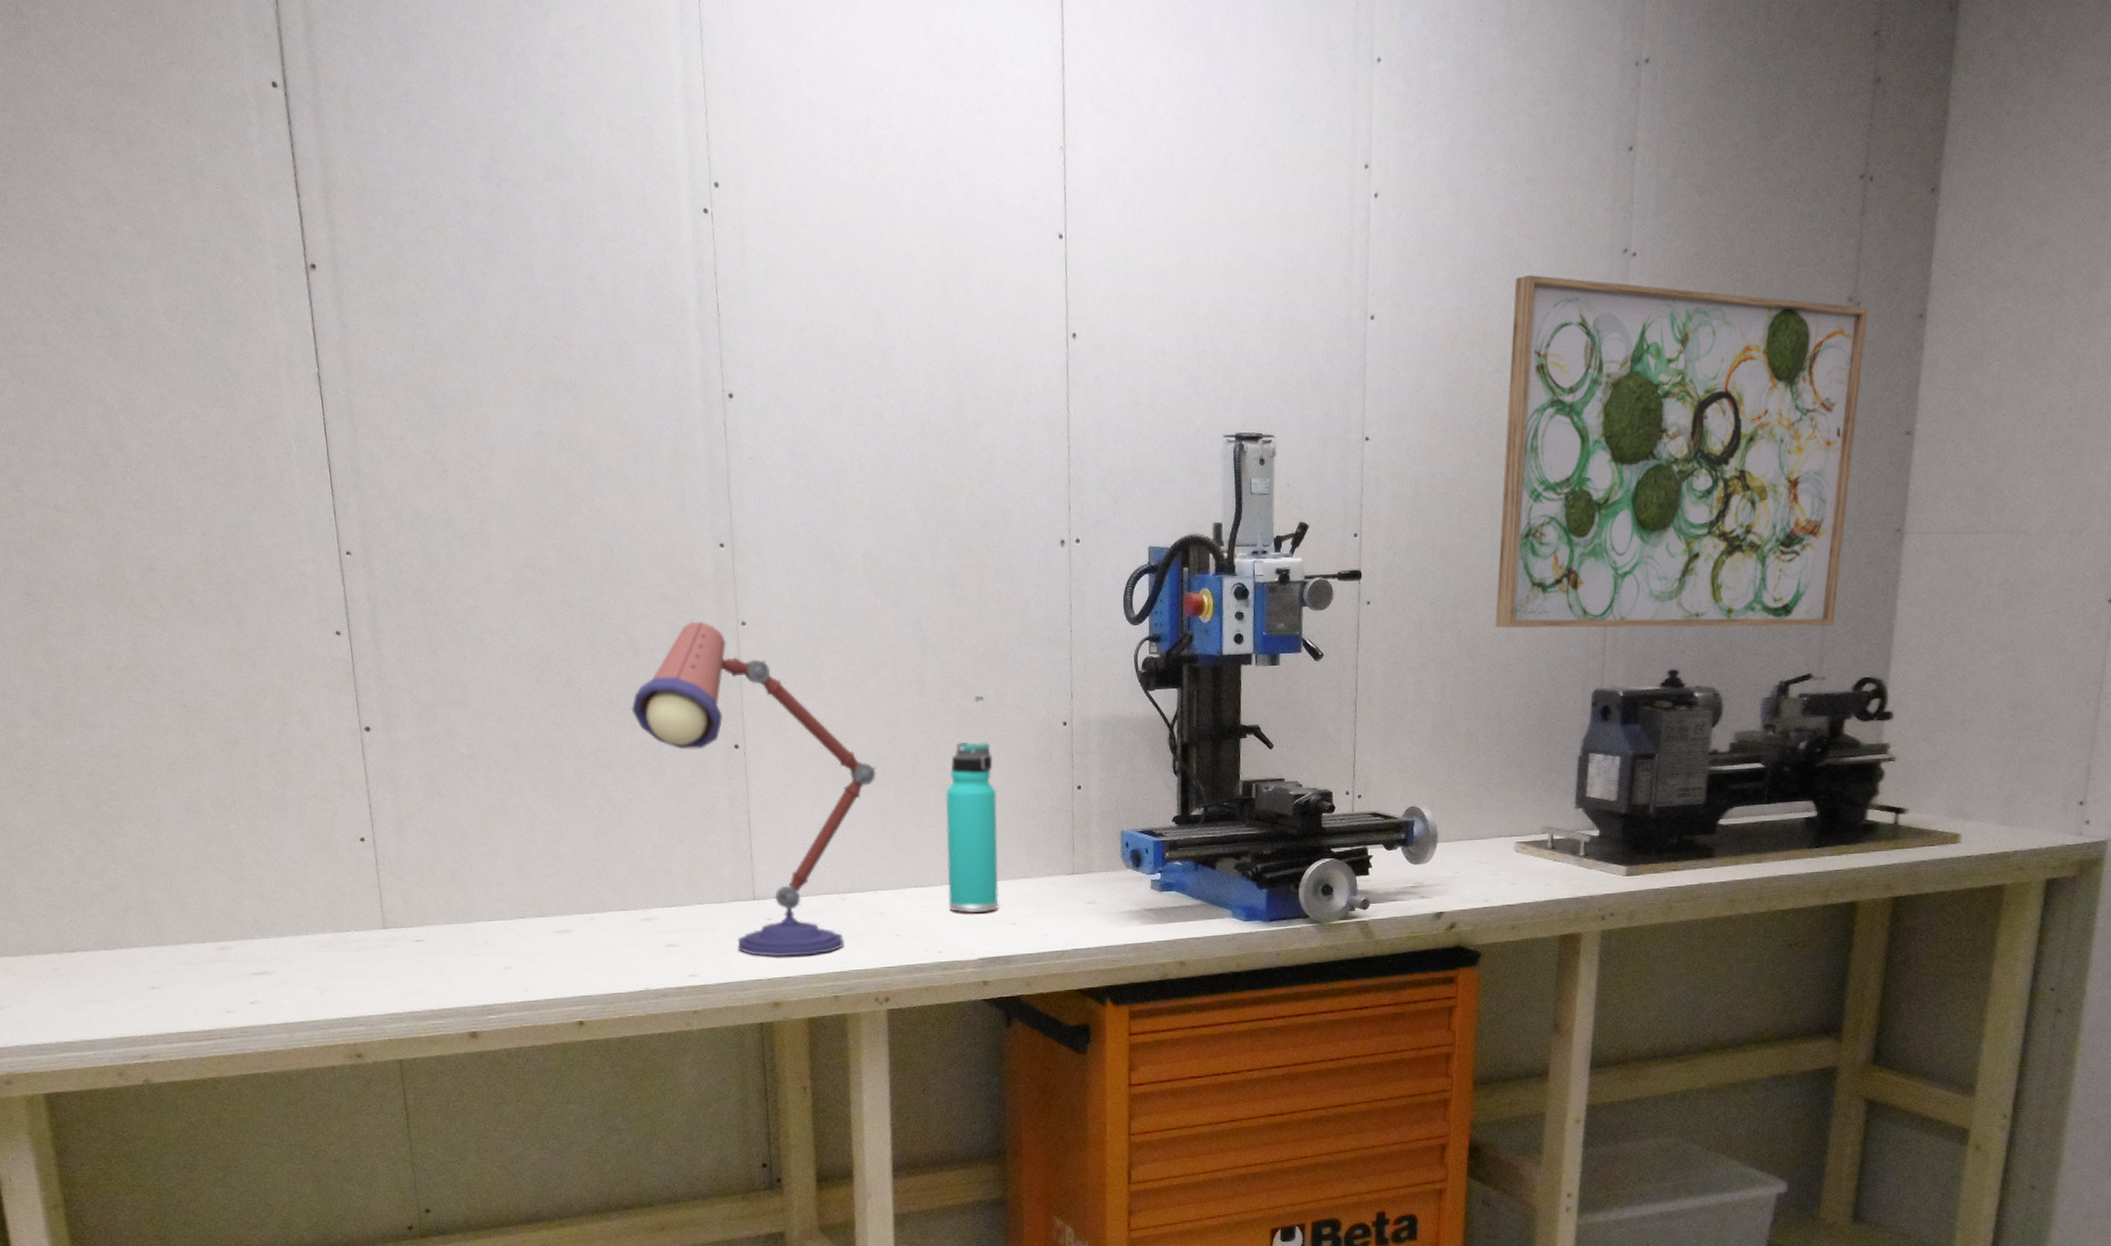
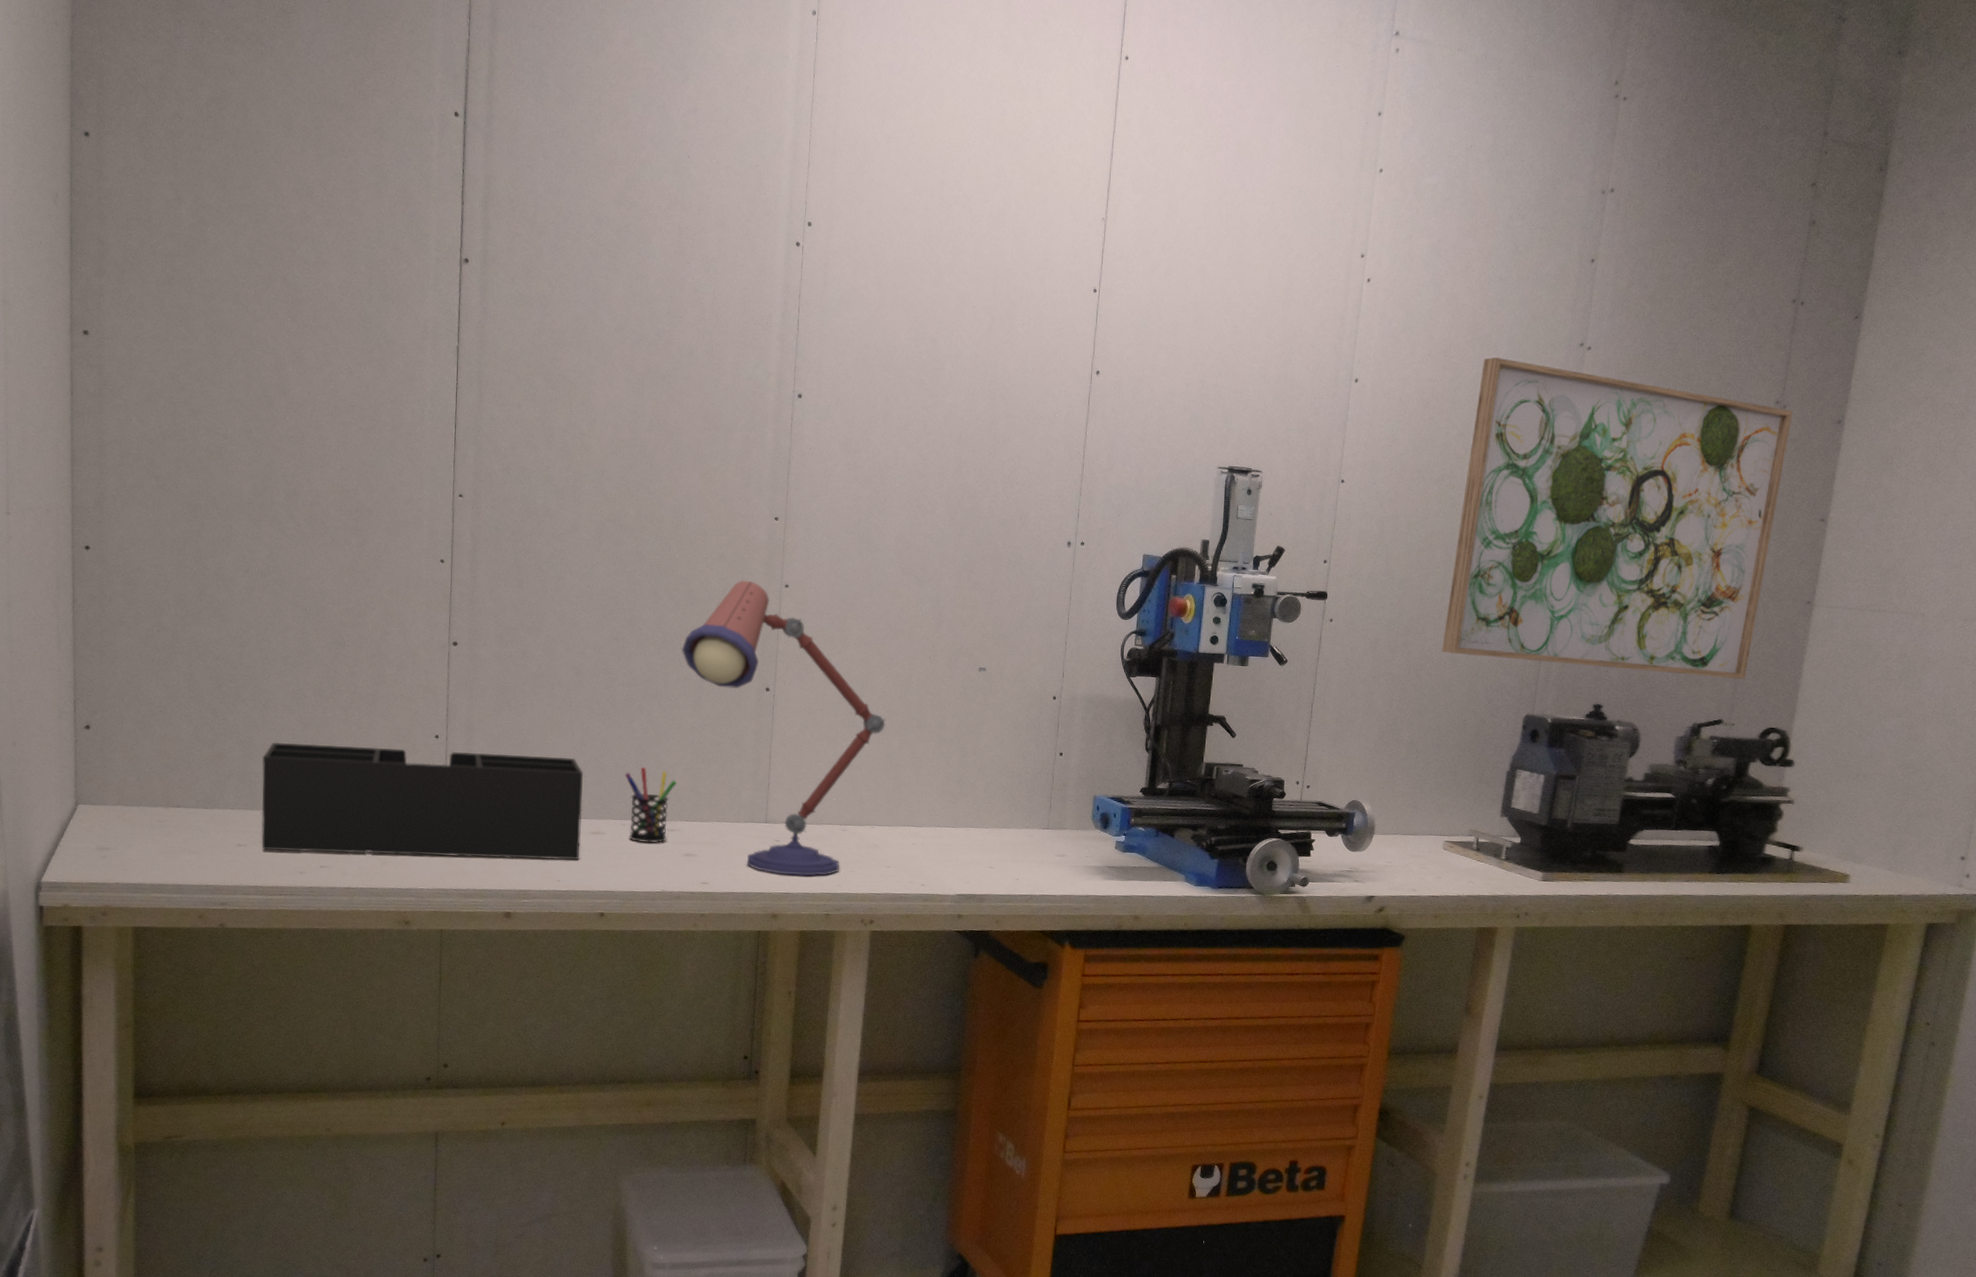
desk organizer: none [162,849,547,991] -> present [261,743,583,860]
pen holder: none [585,850,646,938] -> present [624,766,676,844]
thermos bottle: present [945,742,999,914] -> none [935,705,989,855]

